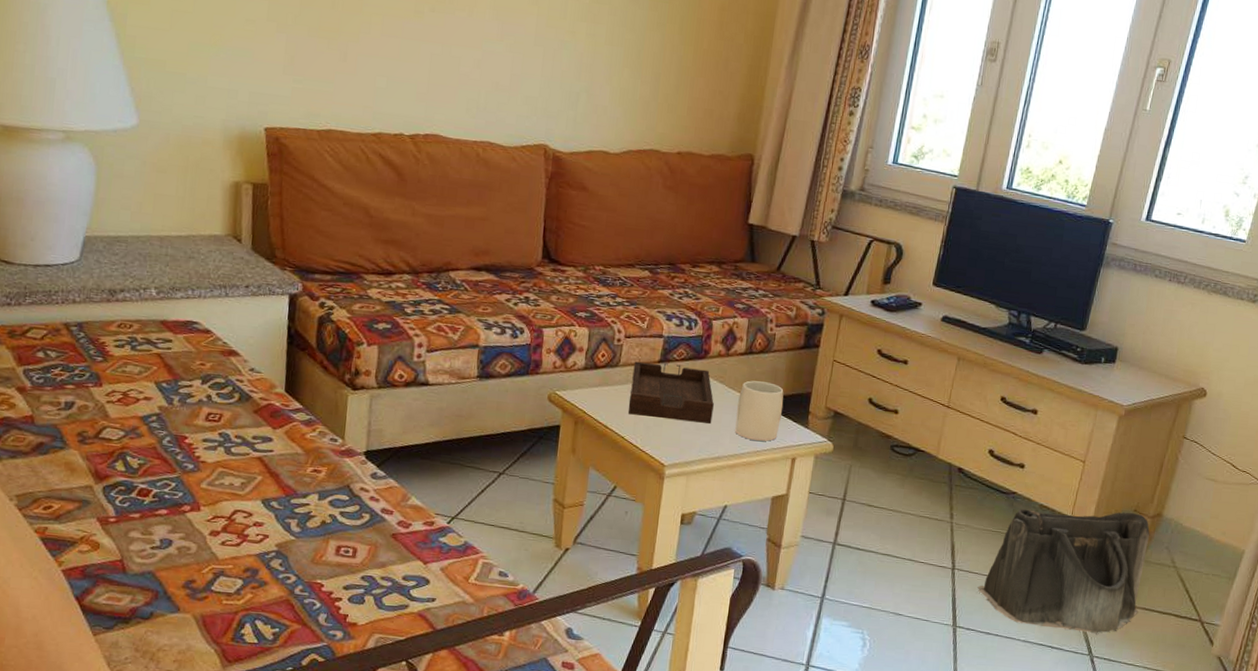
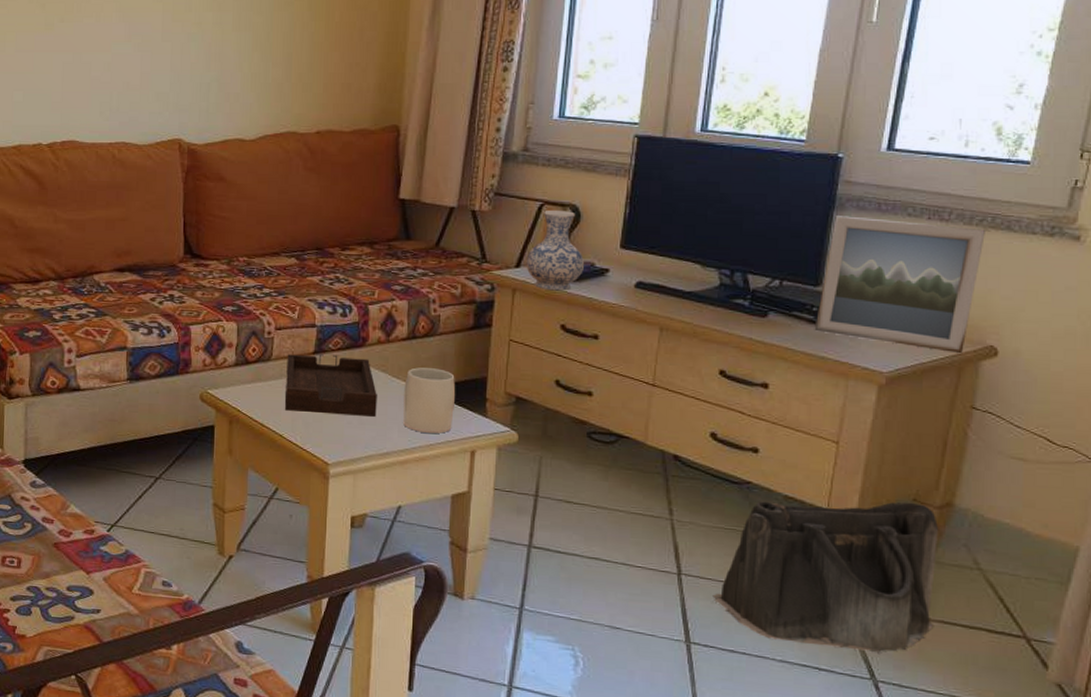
vase: none [853,246,903,320] -> present [526,211,585,291]
picture frame: none [1077,272,1208,394] -> present [814,216,985,354]

